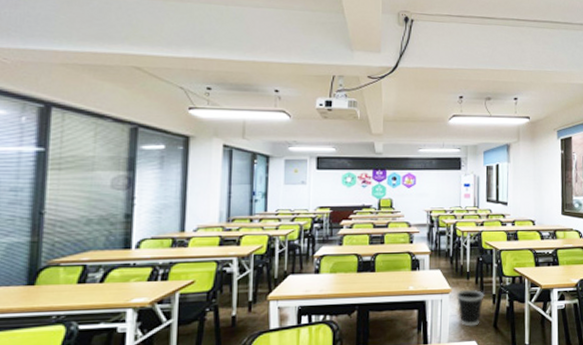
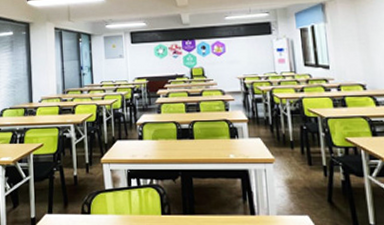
wastebasket: present [456,289,485,327] -> none [280,159,313,200]

